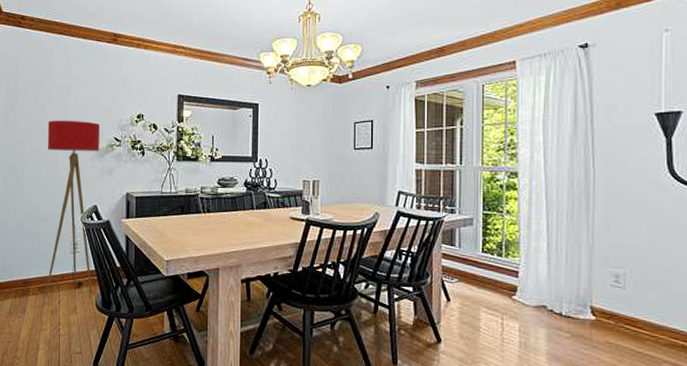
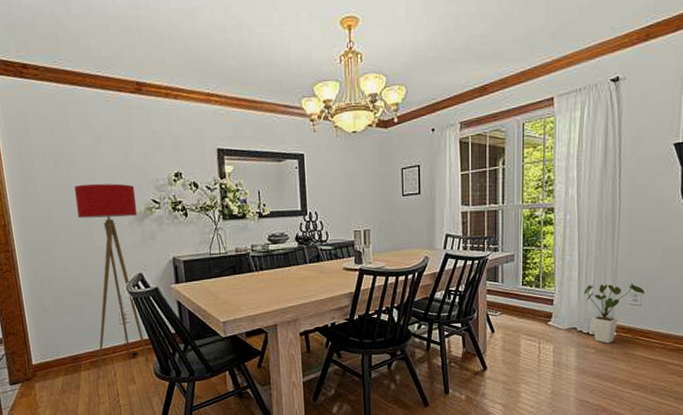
house plant: none [554,259,628,329] -> present [584,283,645,344]

